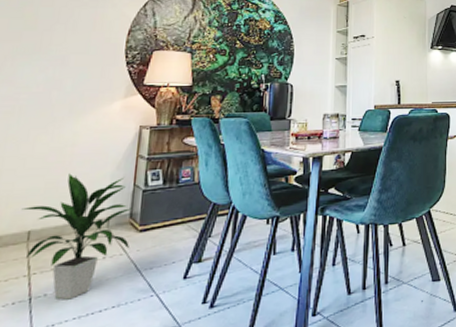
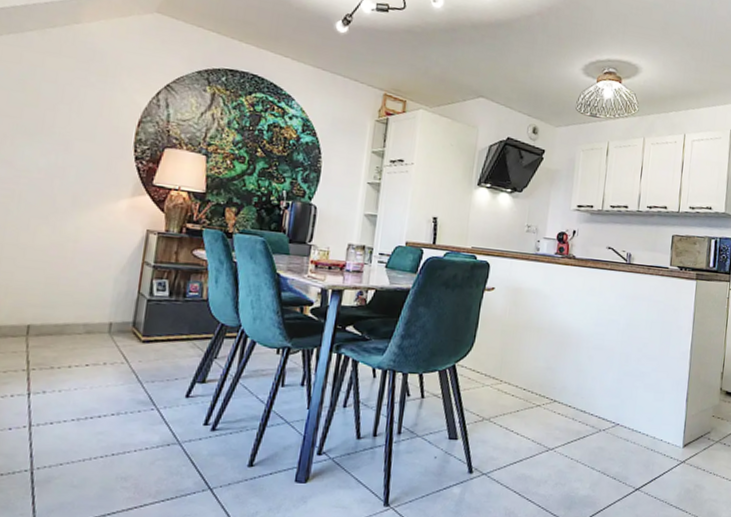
indoor plant: present [21,173,133,300] -> none [21,271,136,401]

